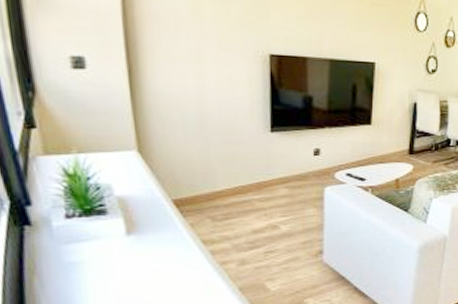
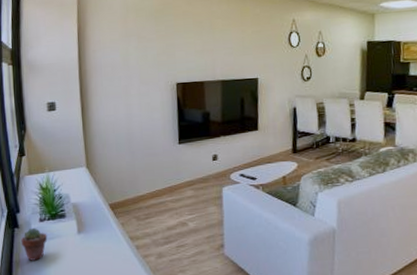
potted succulent: none [35,225,79,268] -> present [21,227,48,261]

